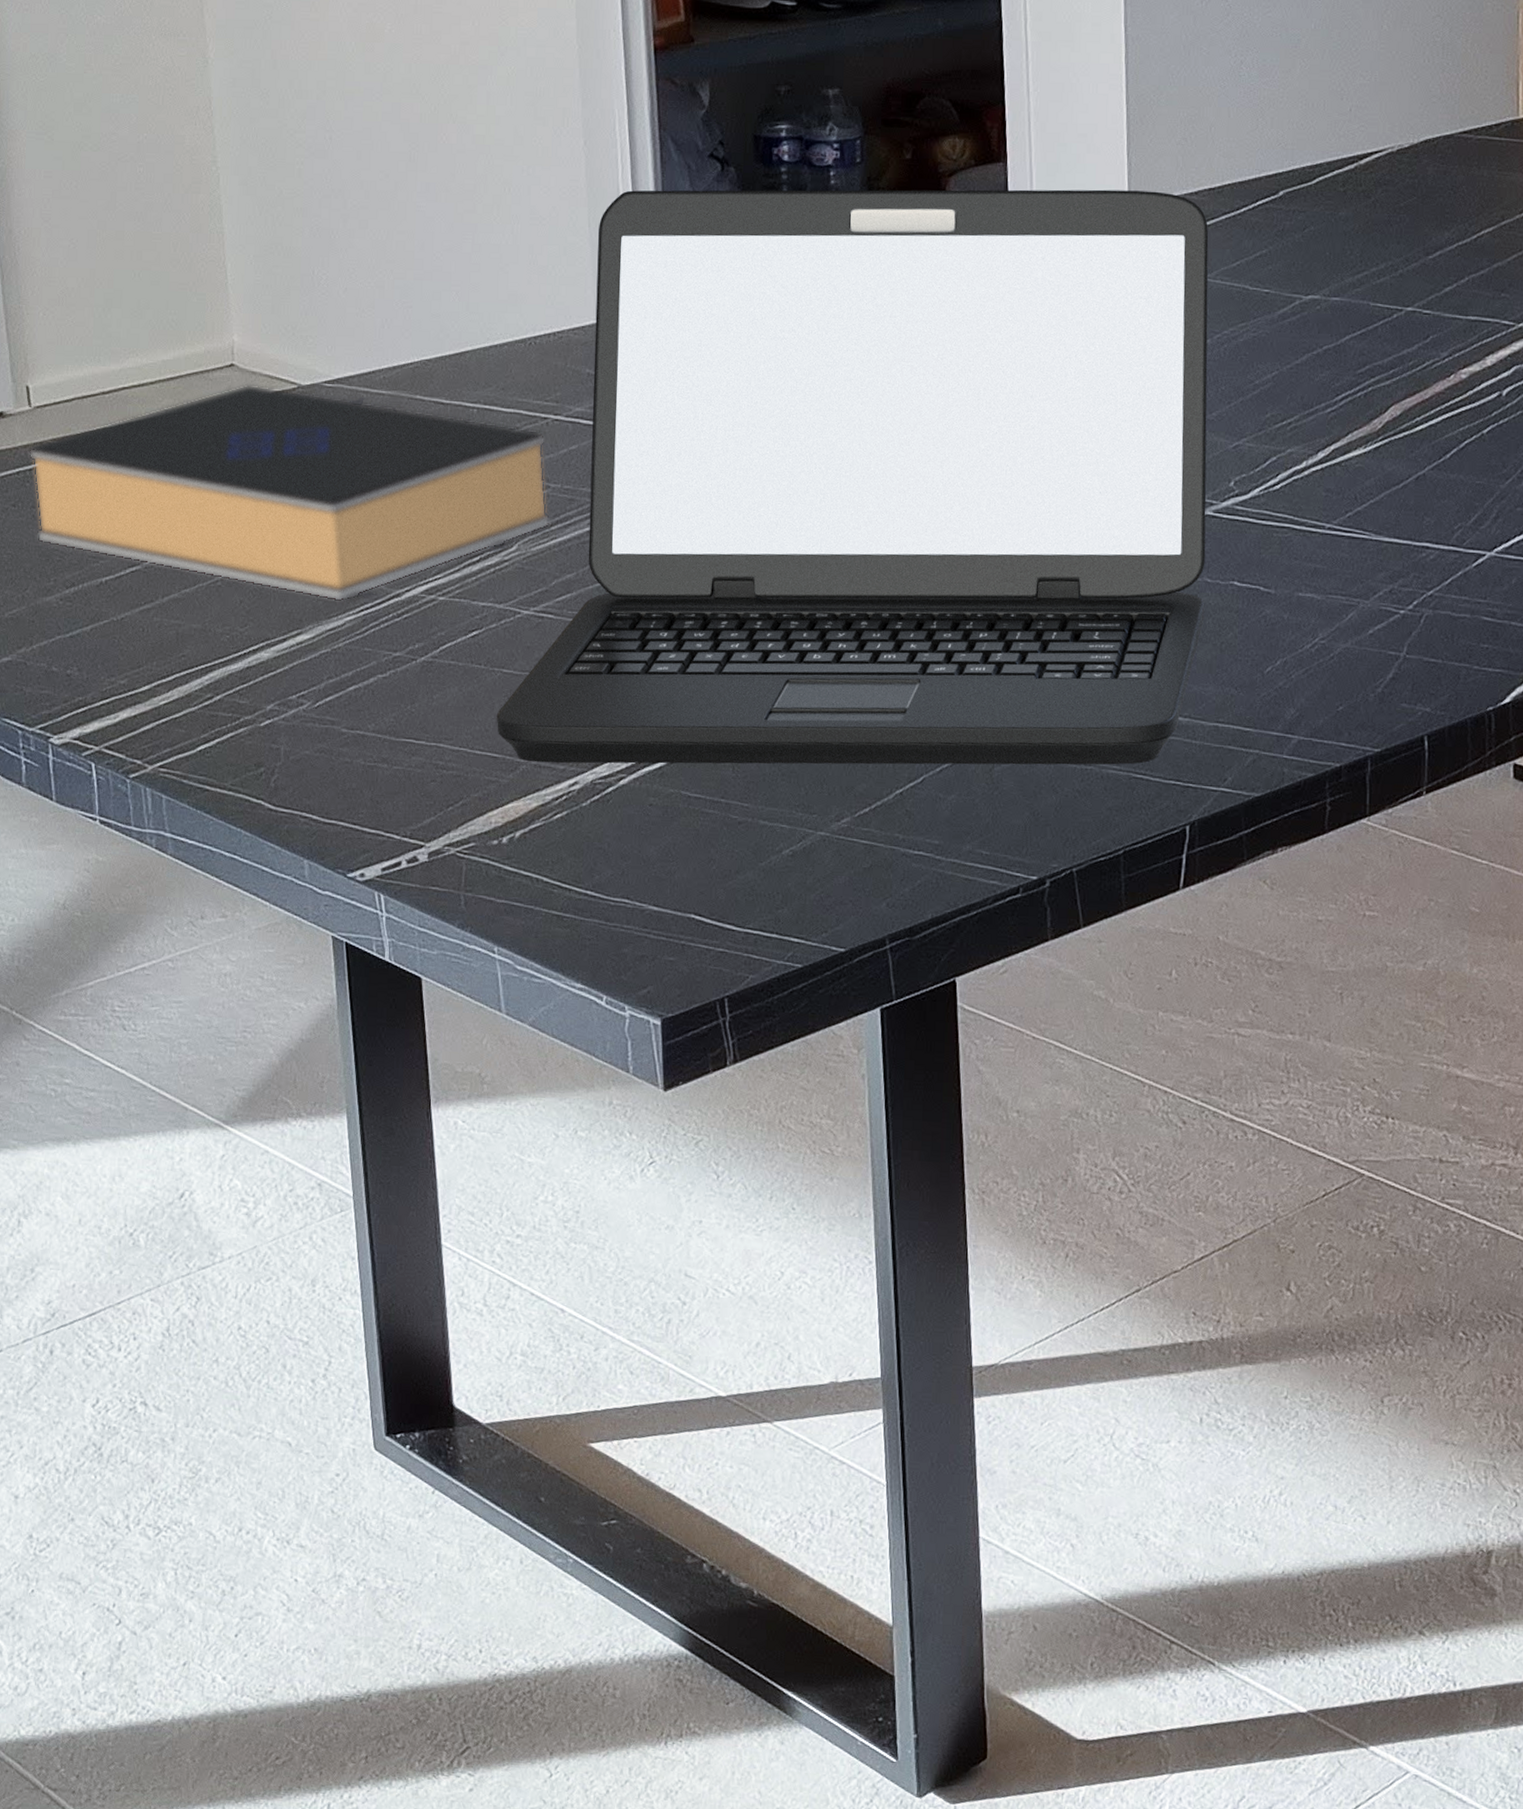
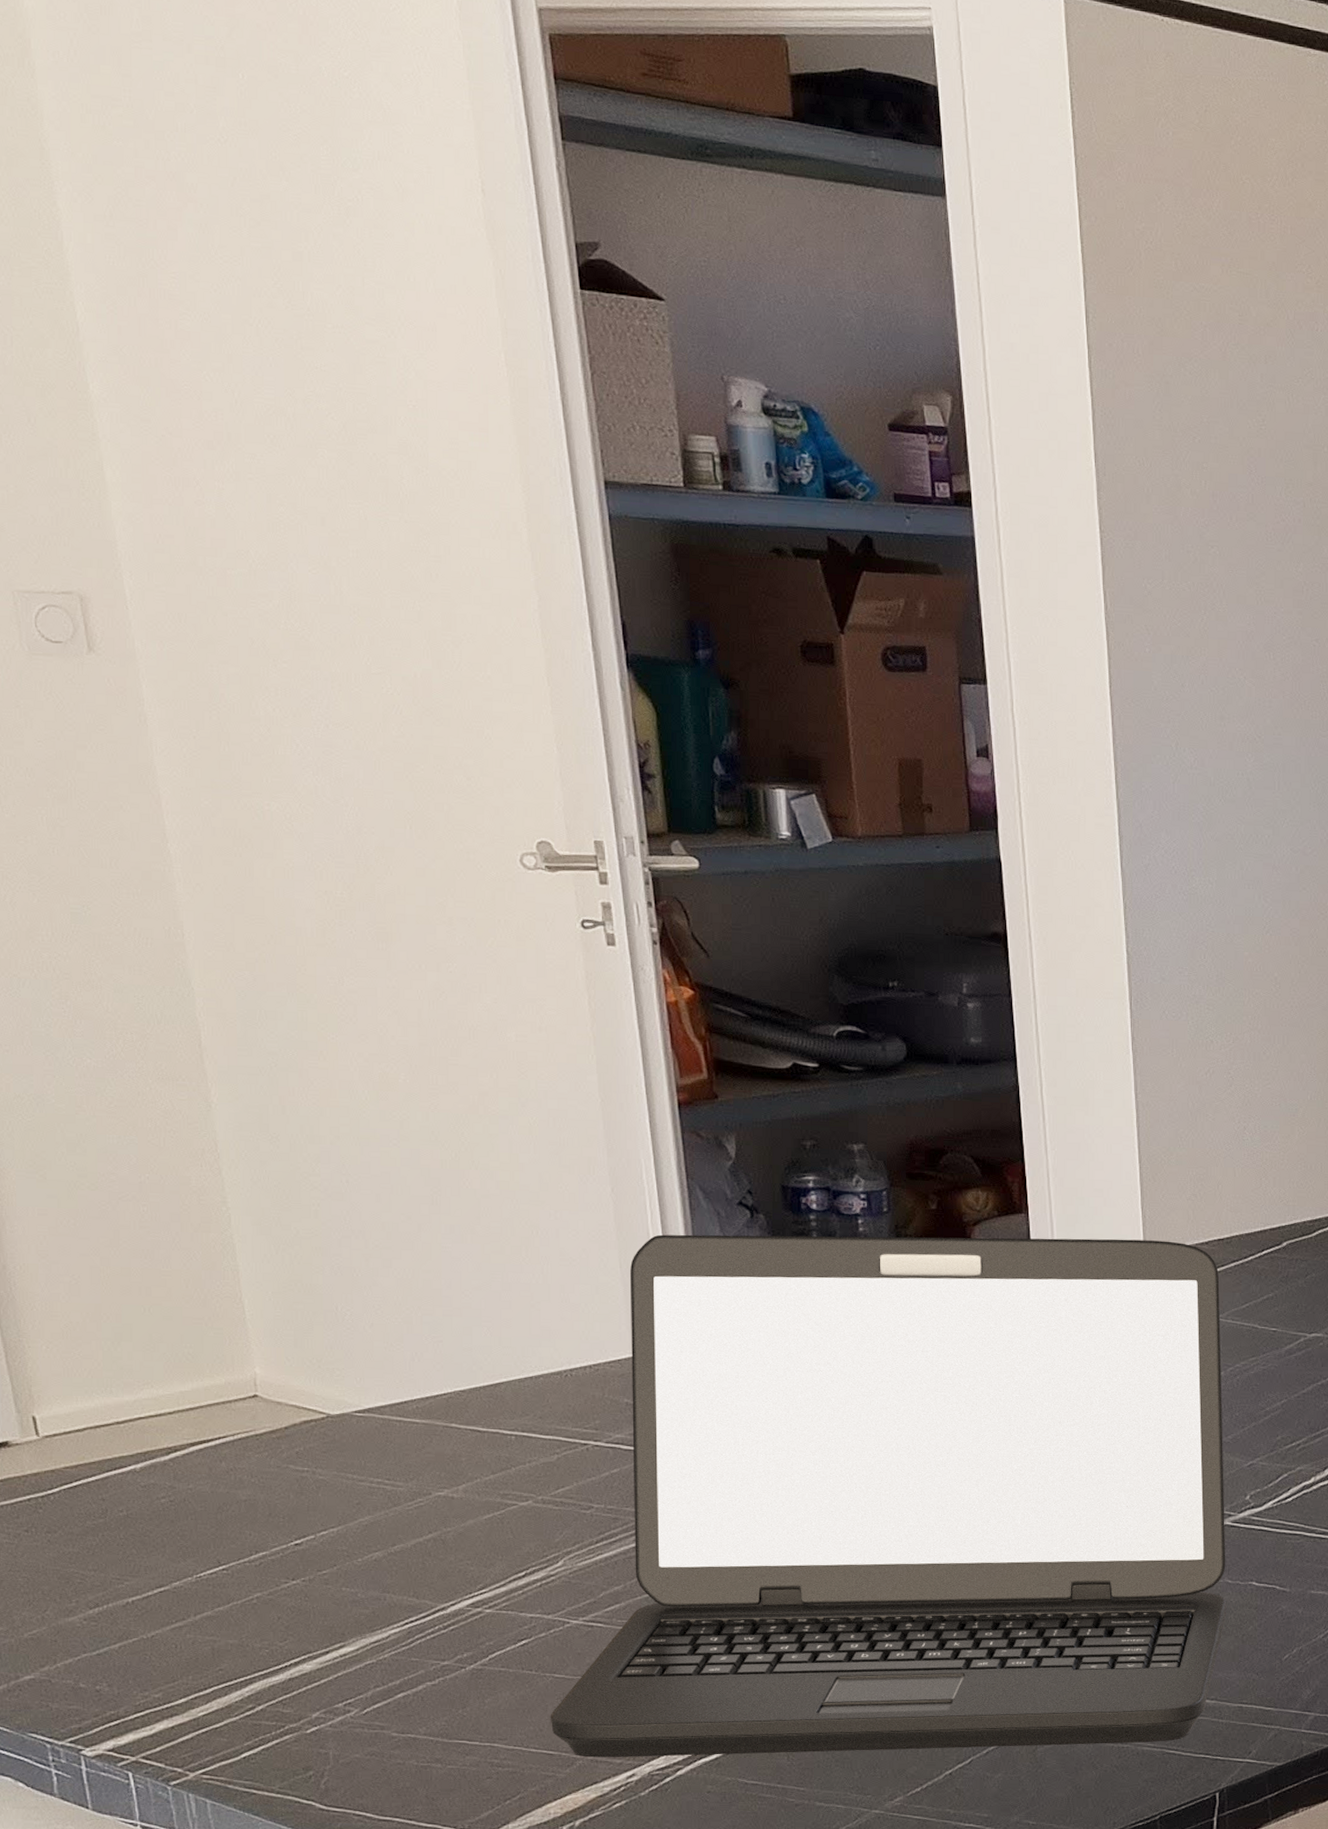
book: present [28,384,550,602] -> none [39,1414,595,1616]

